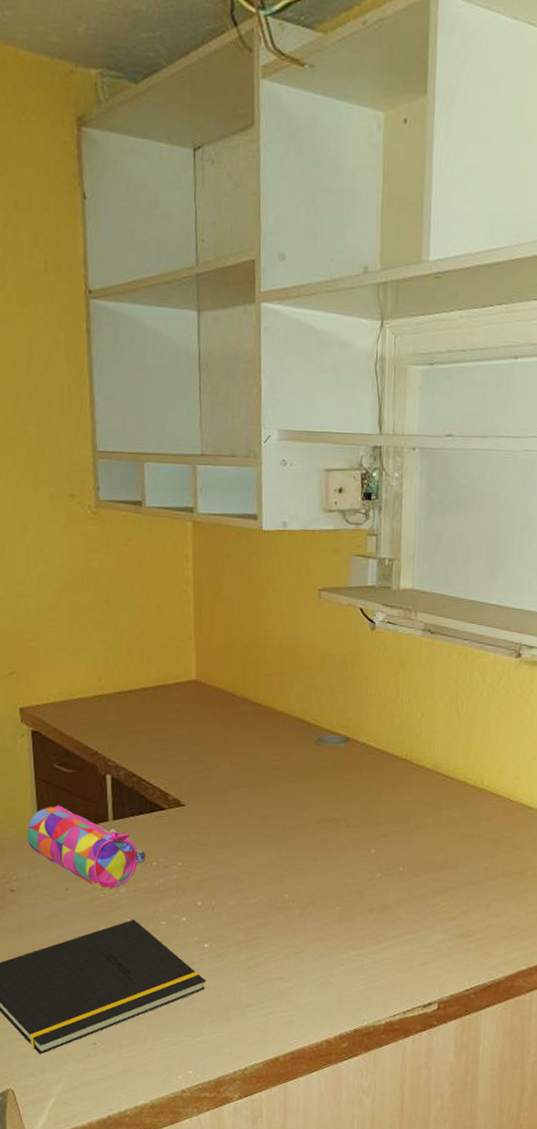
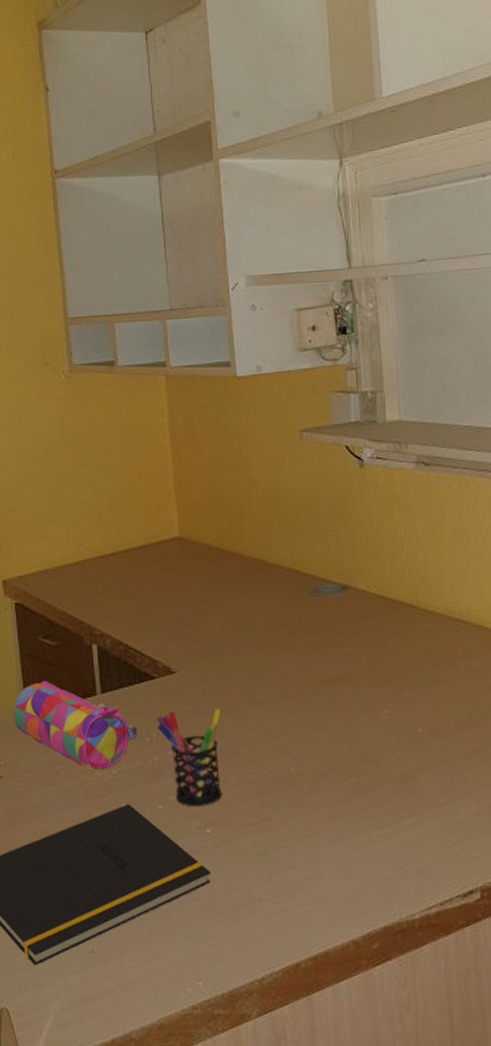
pen holder: none [164,839,225,925] -> present [157,708,222,807]

